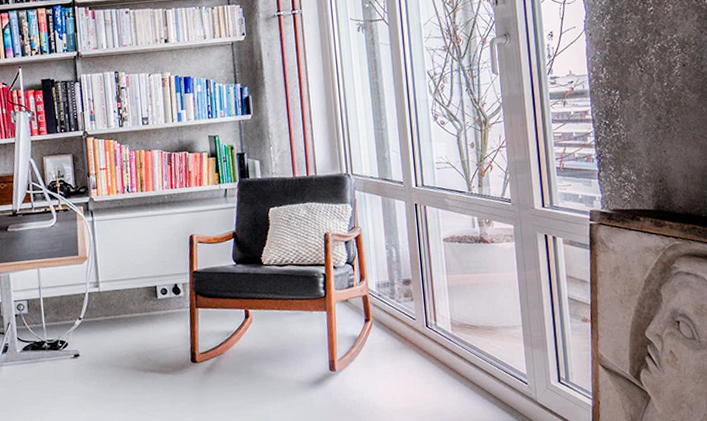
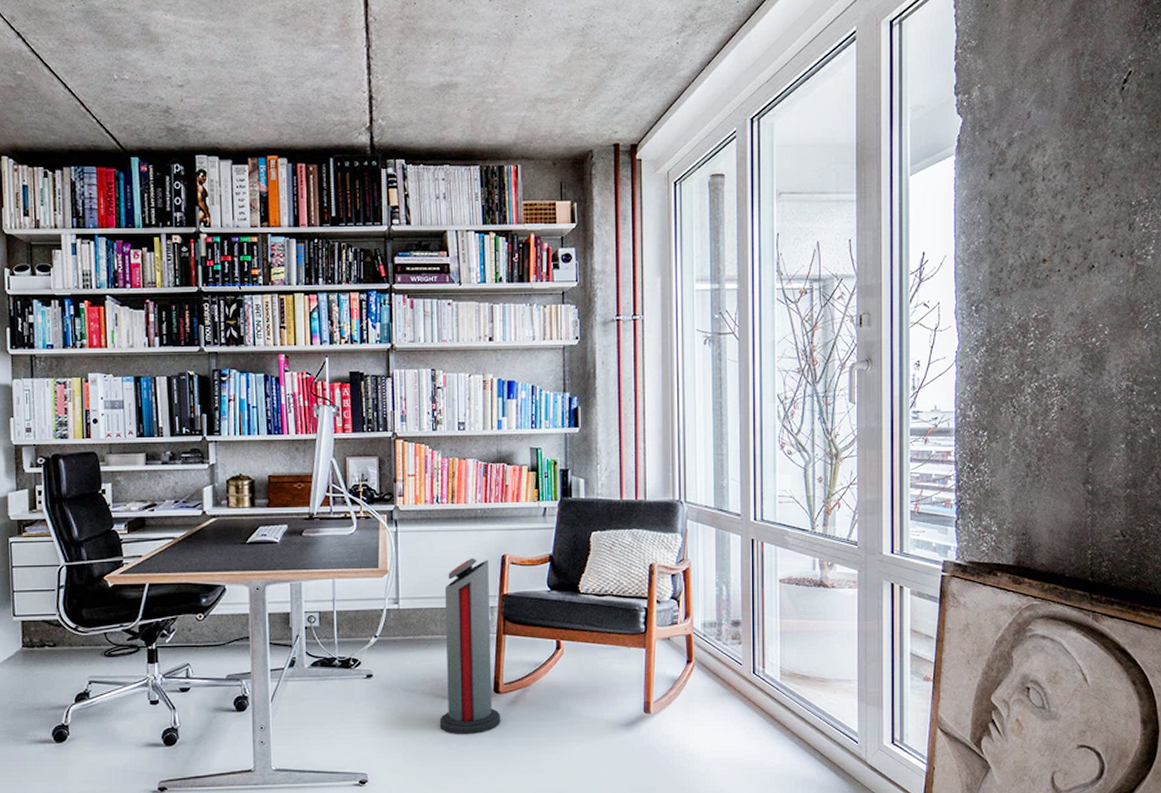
air purifier: none [140,240,199,405] -> present [439,558,500,735]

